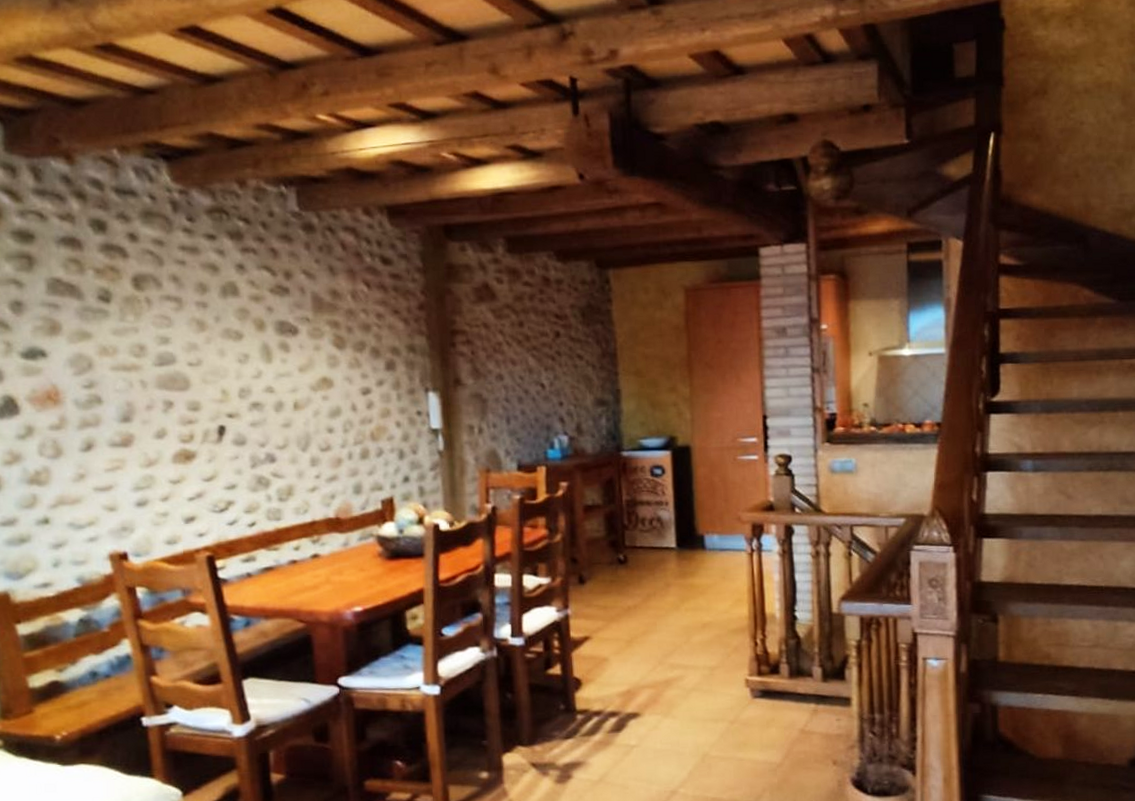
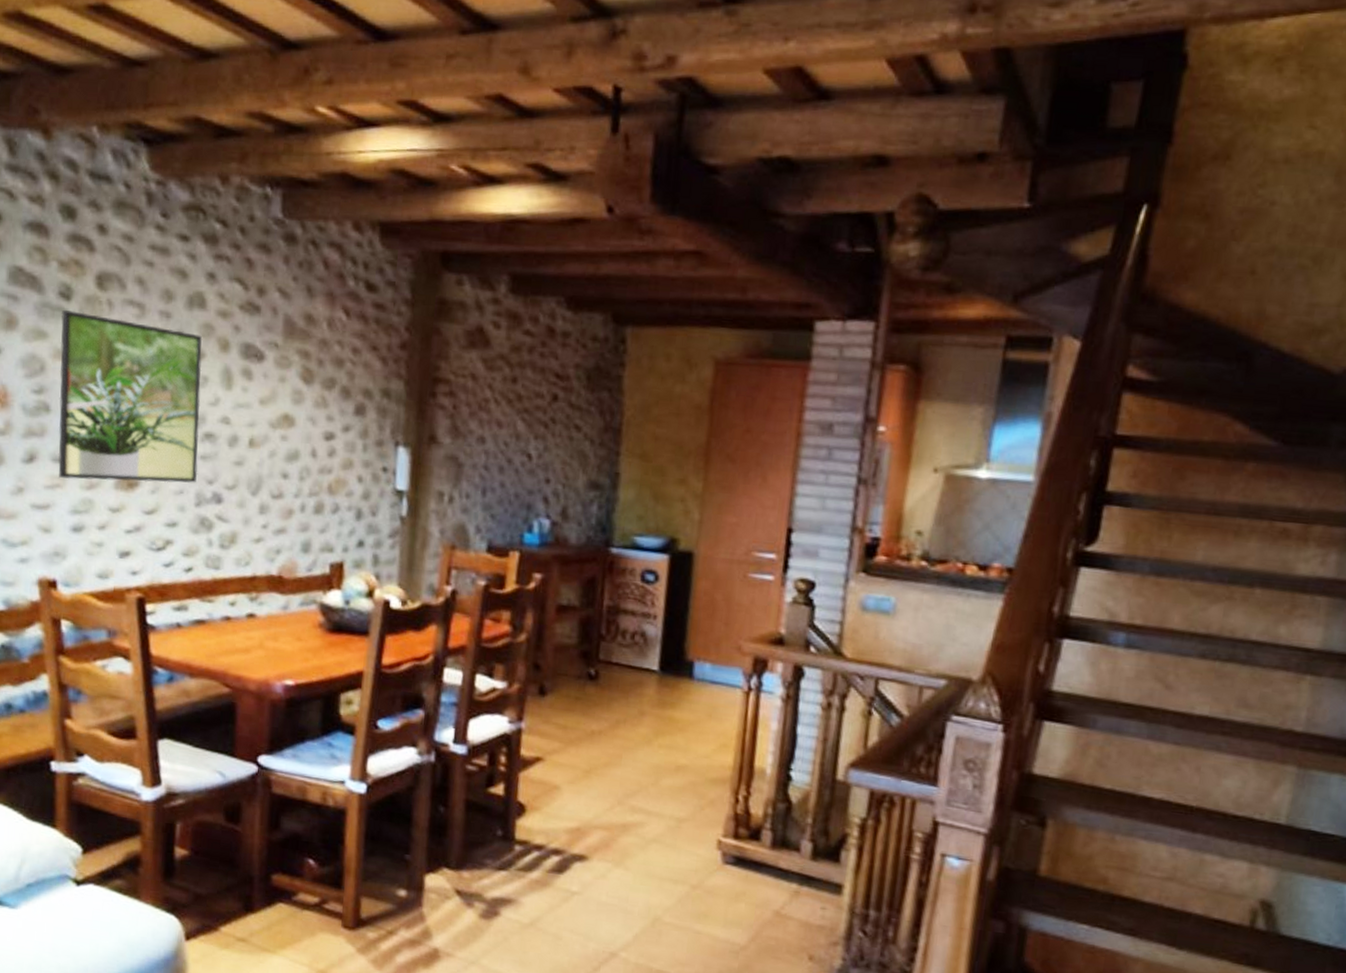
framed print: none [102,311,250,461] -> present [58,310,203,483]

